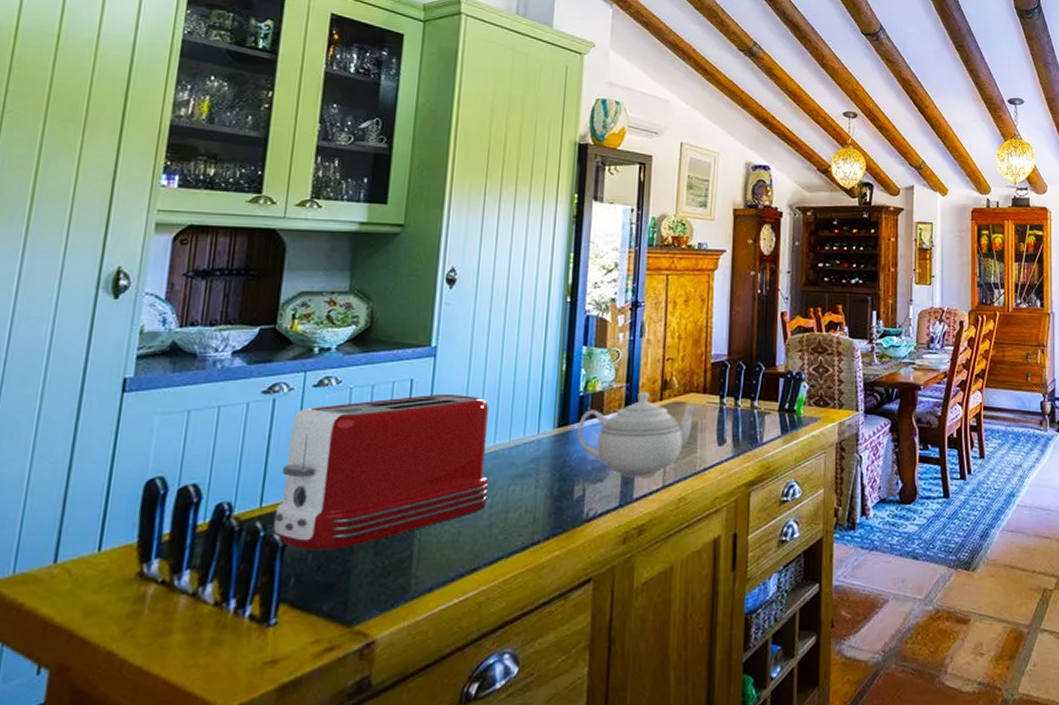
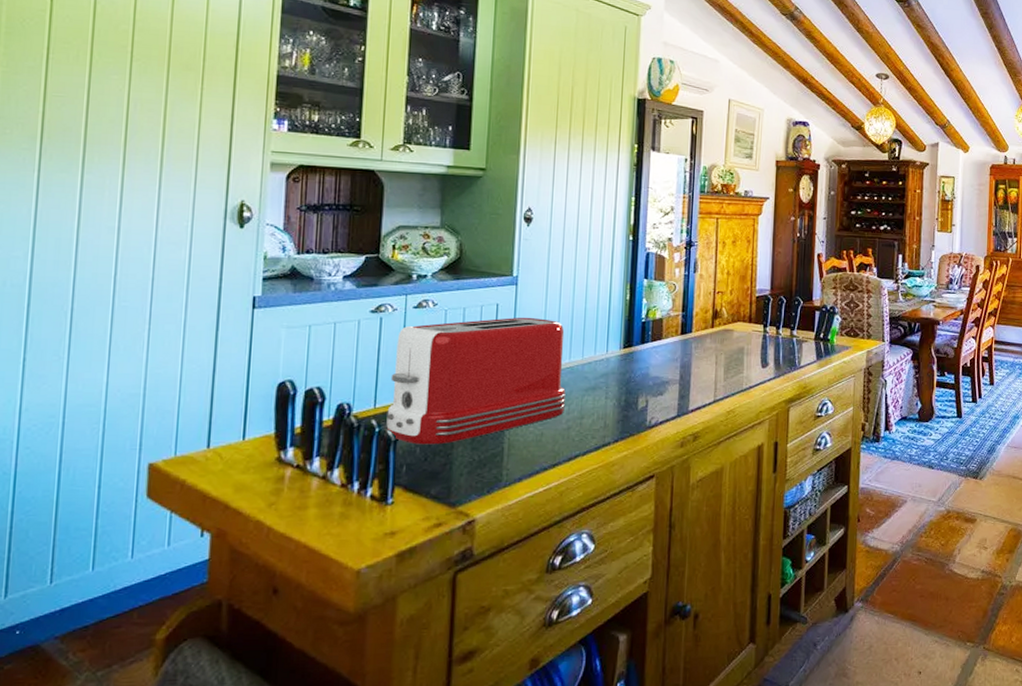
teapot: present [577,391,696,478] -> none [640,319,743,393]

